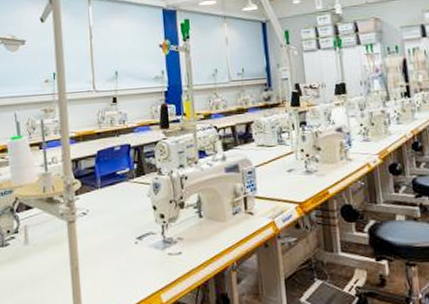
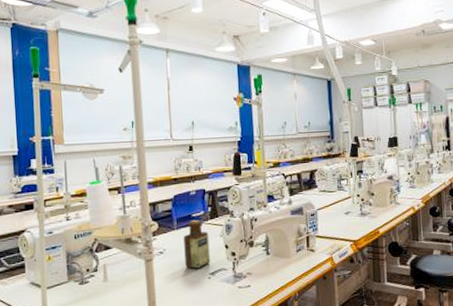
bottle: none [108,177,137,232] -> present [183,219,211,269]

